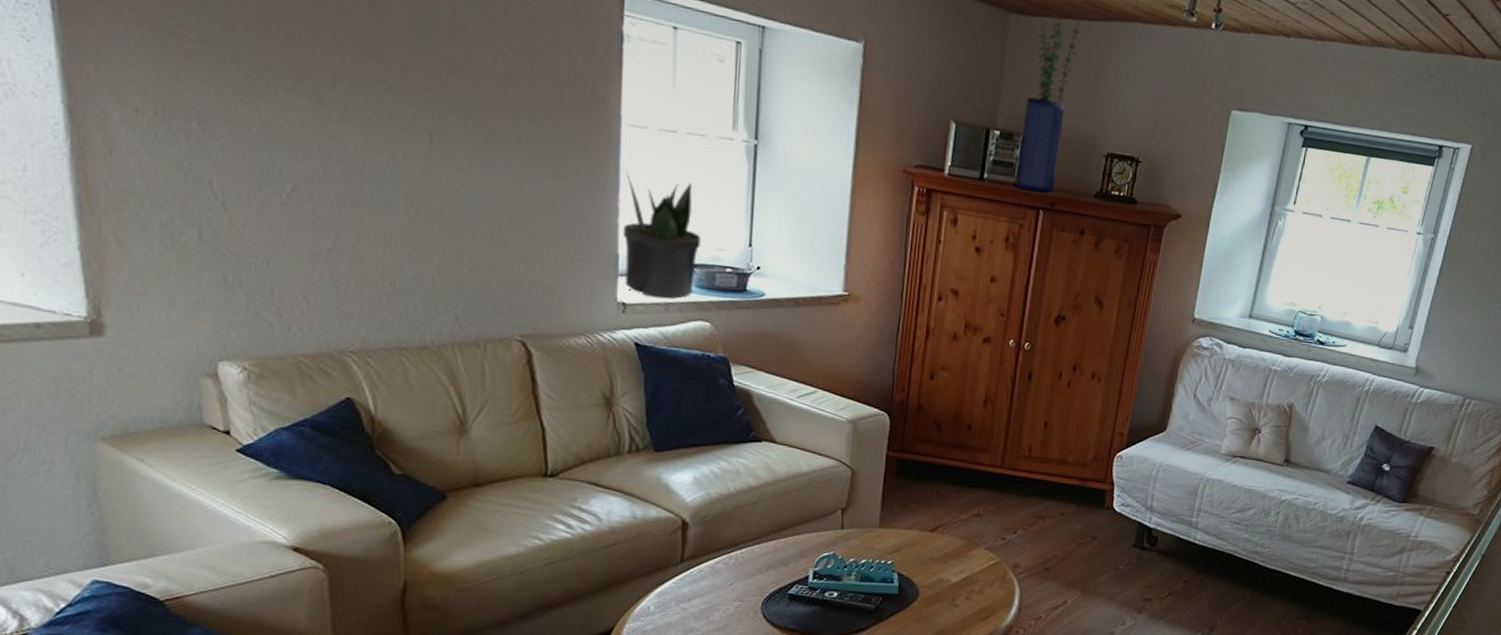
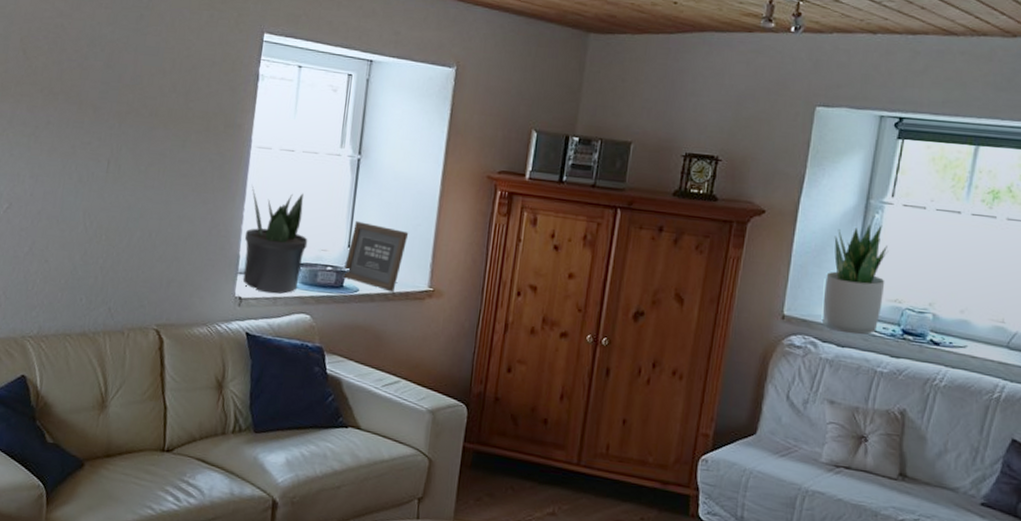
picture frame: none [744,217,819,297] -> present [342,221,409,293]
vase: present [1016,15,1080,194] -> none [594,32,657,193]
planter: none [1228,230,1288,337] -> present [822,224,889,335]

